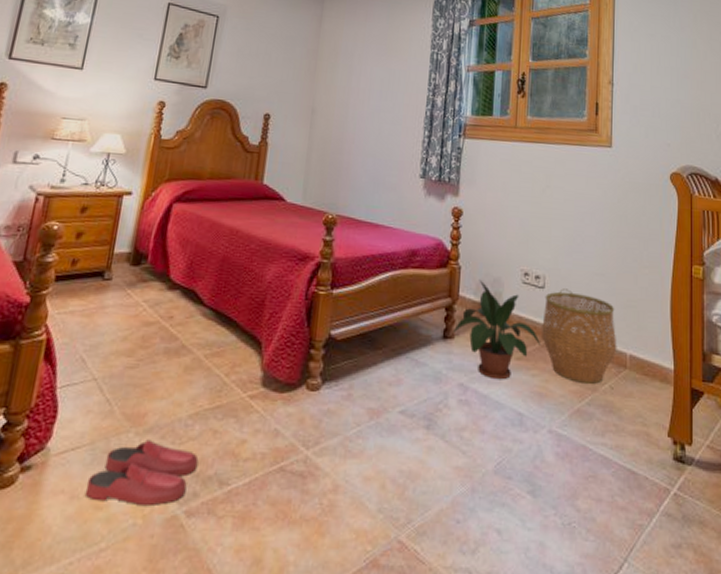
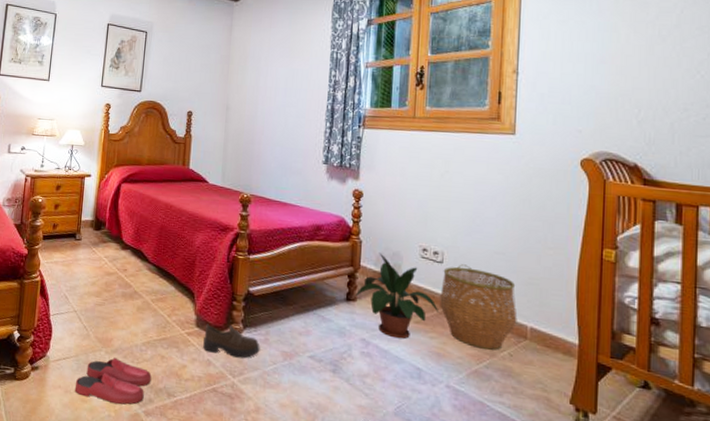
shoe: none [270,379,342,422] -> present [203,324,260,358]

